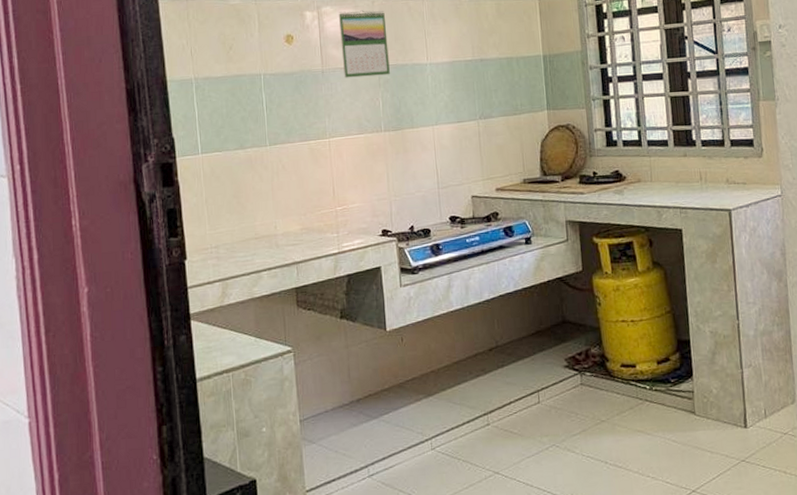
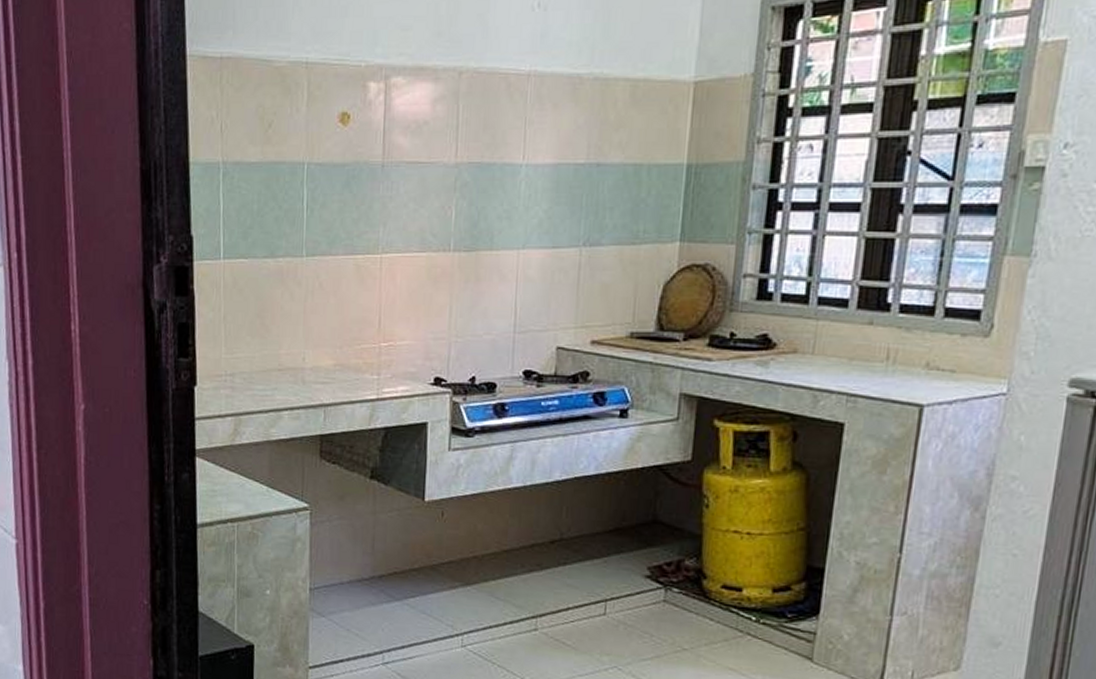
calendar: present [338,10,390,78] -> none [410,84,474,176]

